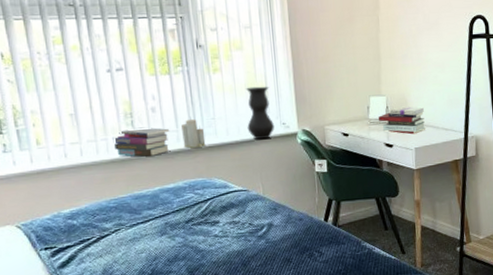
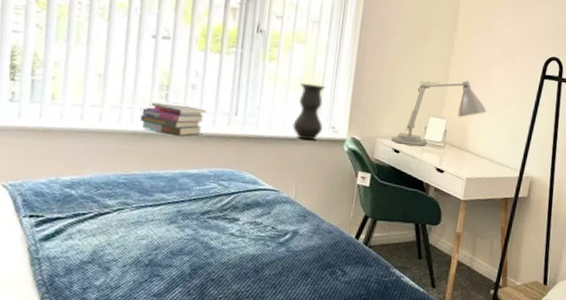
candle: present [181,117,206,148] -> none [218,102,245,136]
desk lamp: none [339,55,423,128] -> present [392,81,487,146]
books: present [378,106,425,134] -> none [433,132,483,163]

